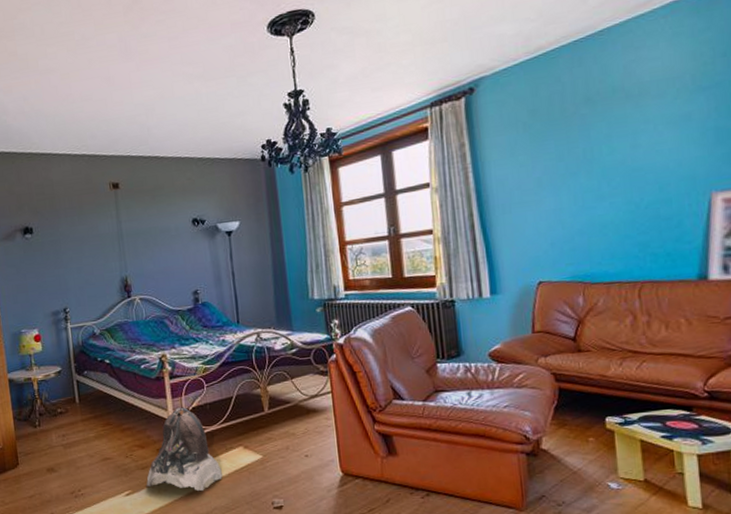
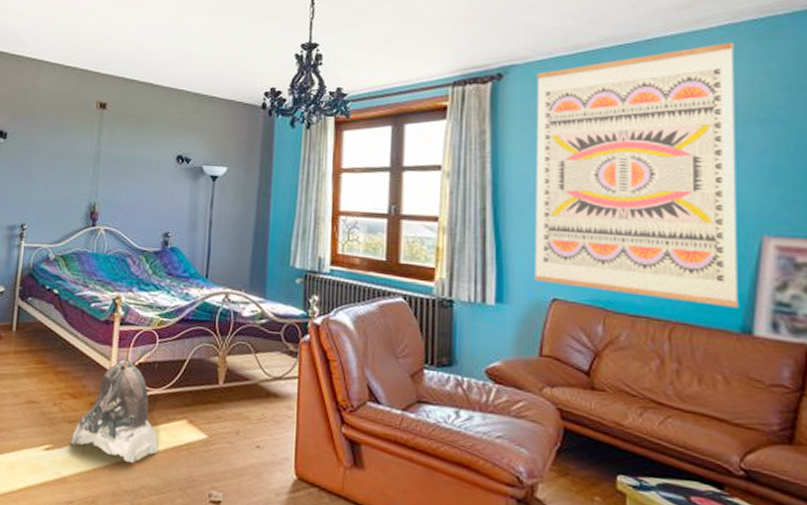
wall art: none [504,20,695,270] -> present [534,43,739,309]

